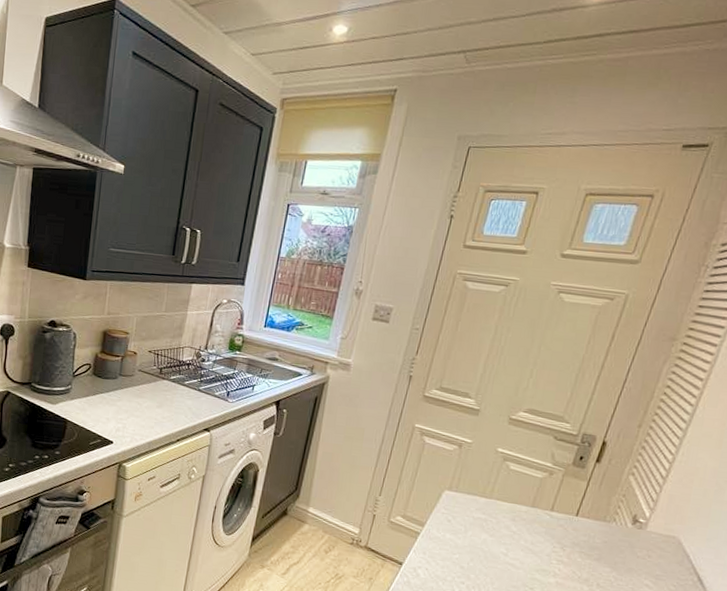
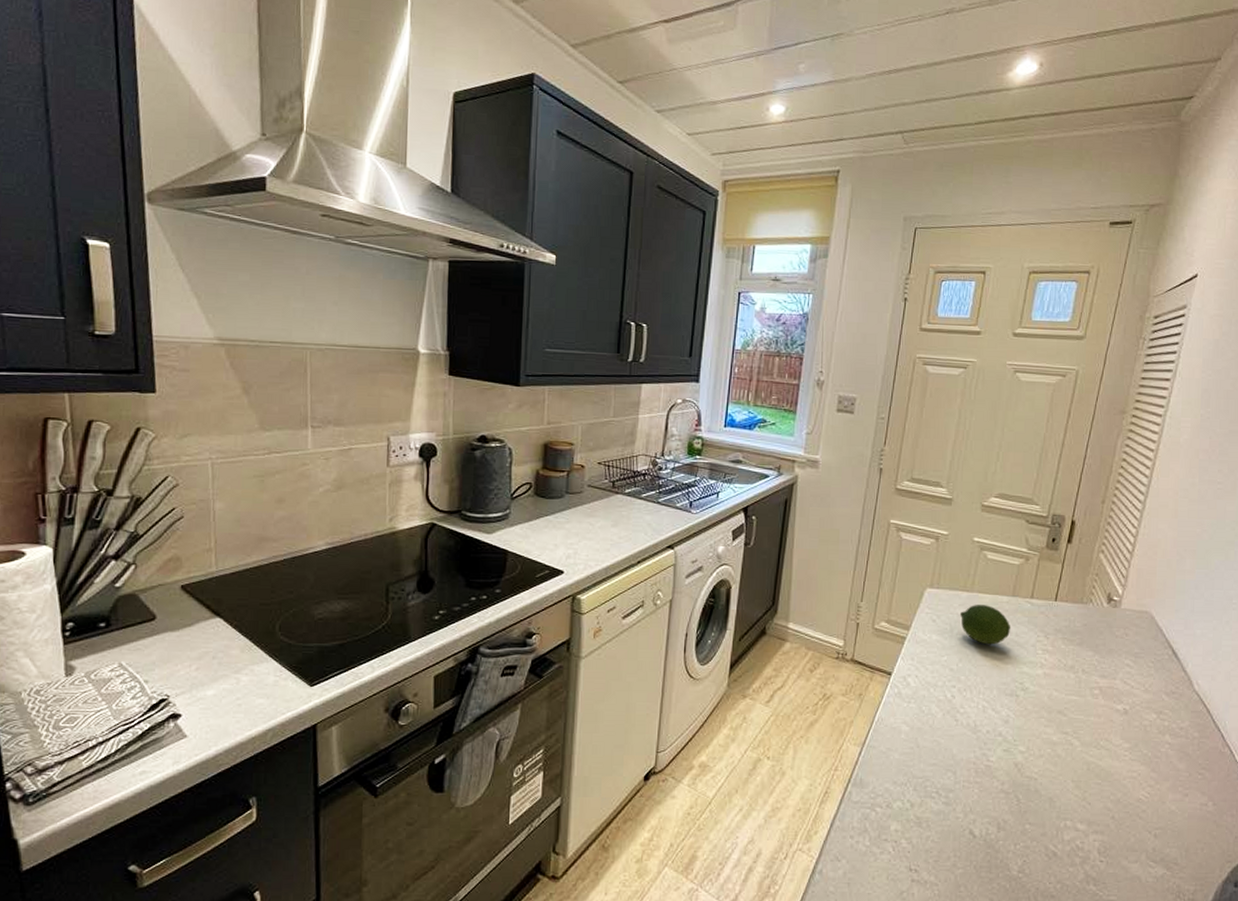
fruit: none [475,510,527,550] -> present [959,604,1011,645]

